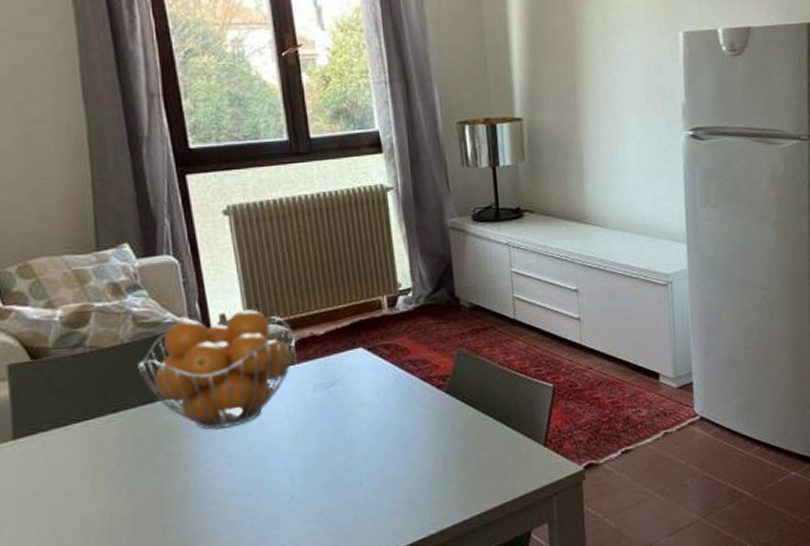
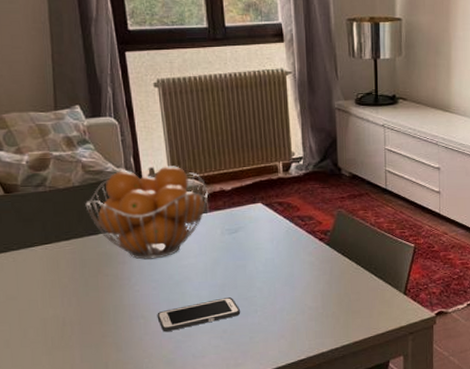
cell phone: none [234,468,342,520] -> present [157,297,241,332]

